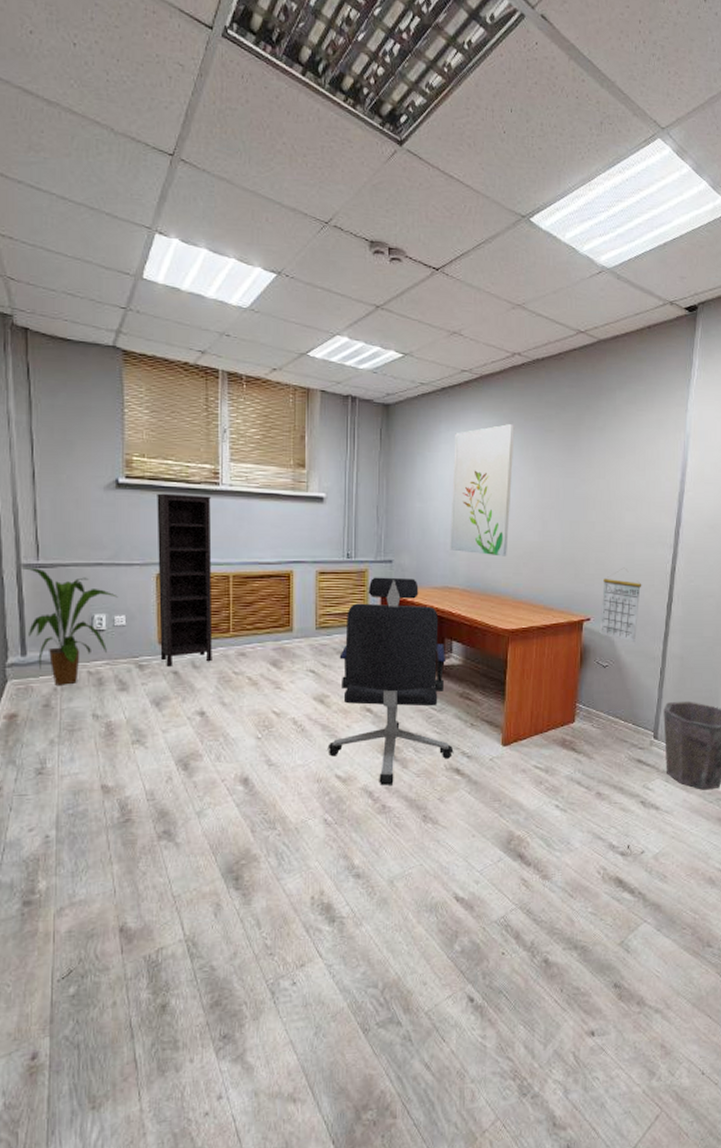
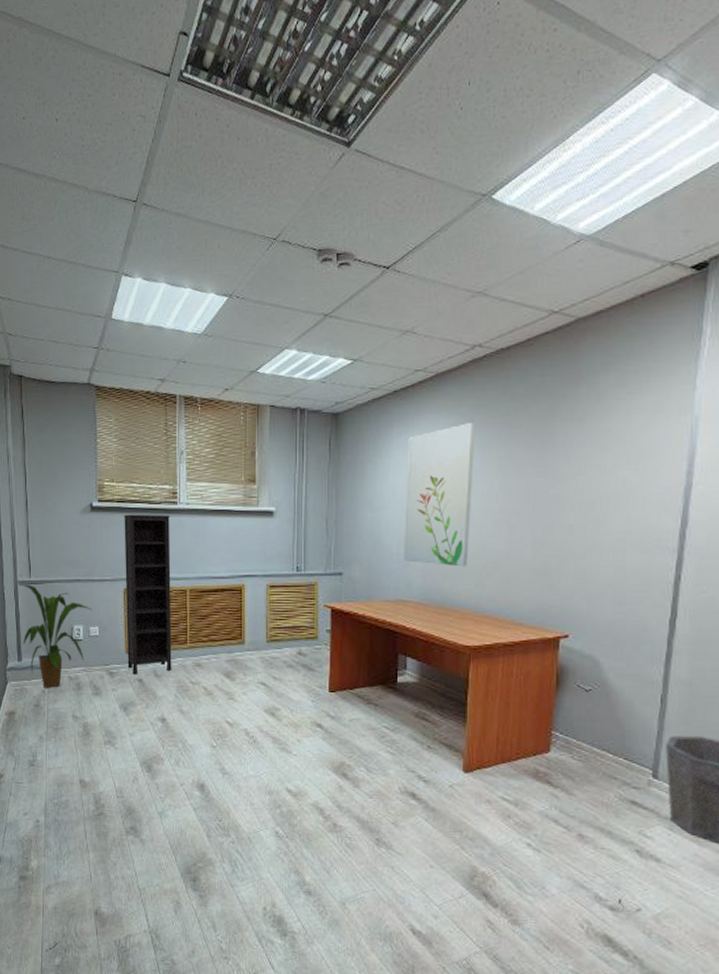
office chair: present [326,577,454,786] -> none [277,590,409,804]
calendar: present [599,567,642,643] -> none [580,577,636,664]

